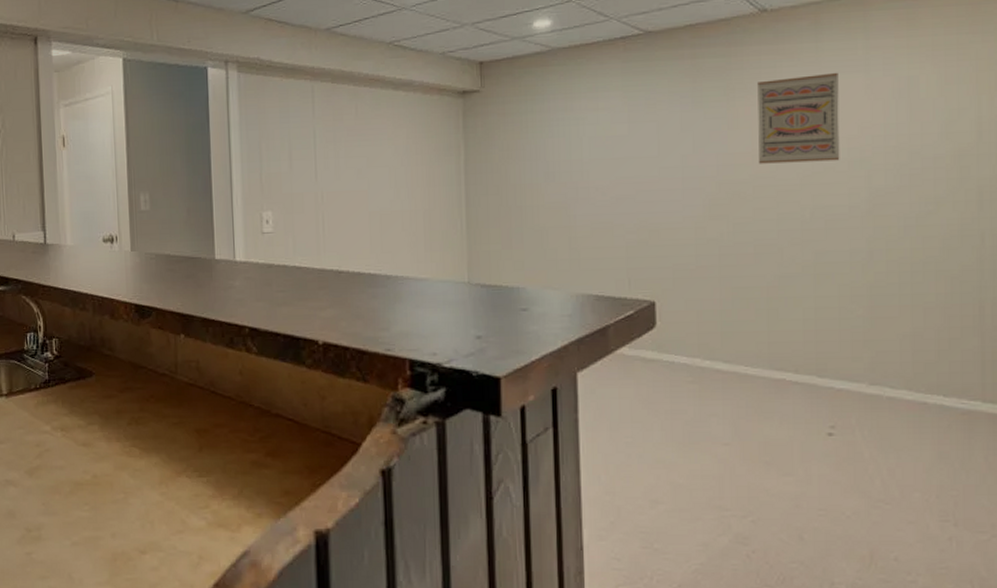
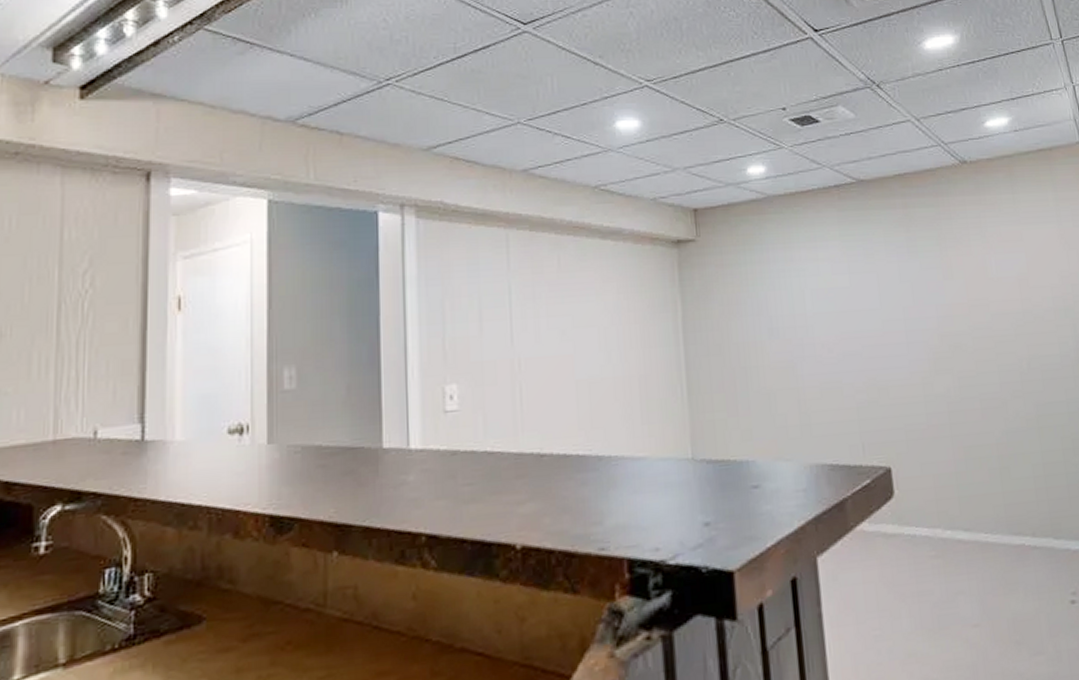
wall art: present [757,72,840,164] -> none [965,223,1047,315]

